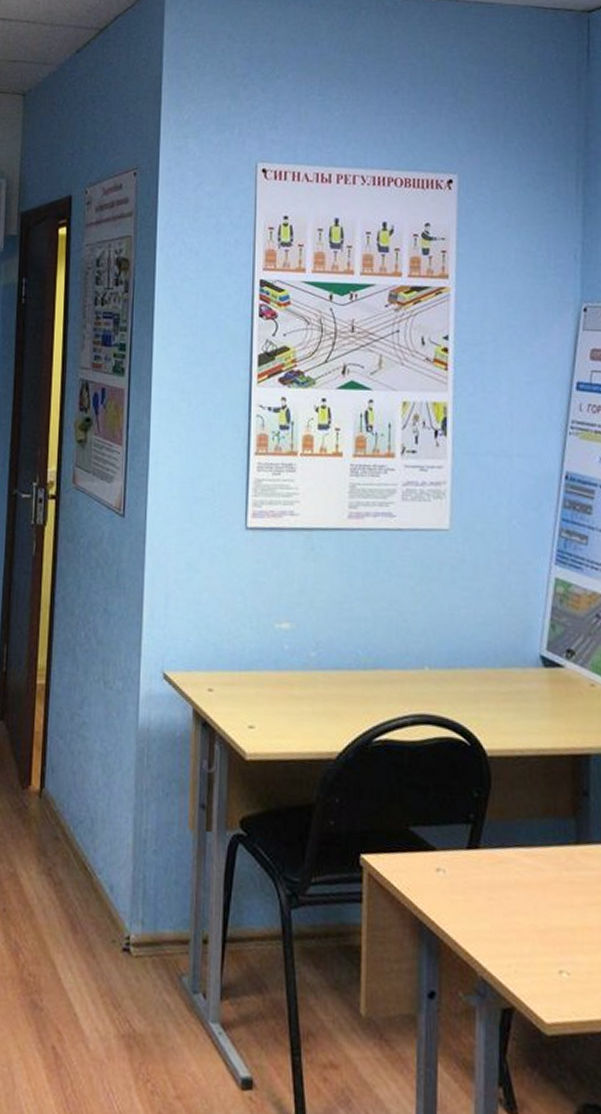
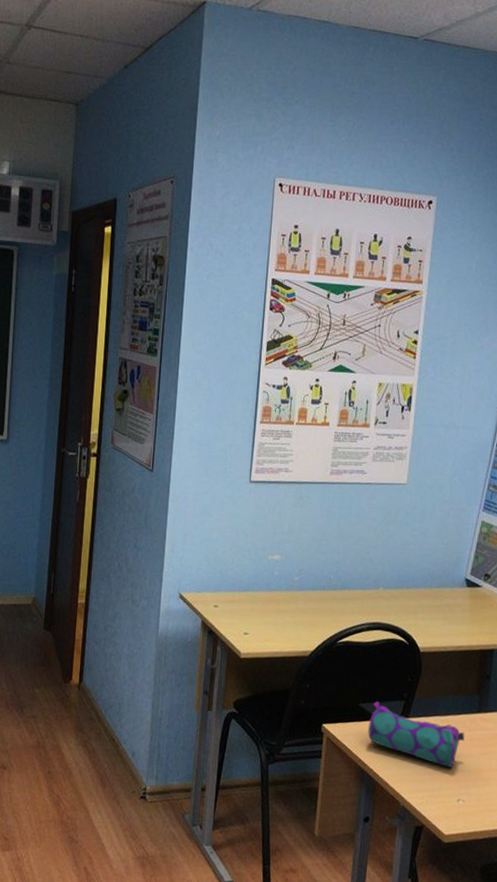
pencil case: none [424,824,560,924] -> present [368,701,465,768]

